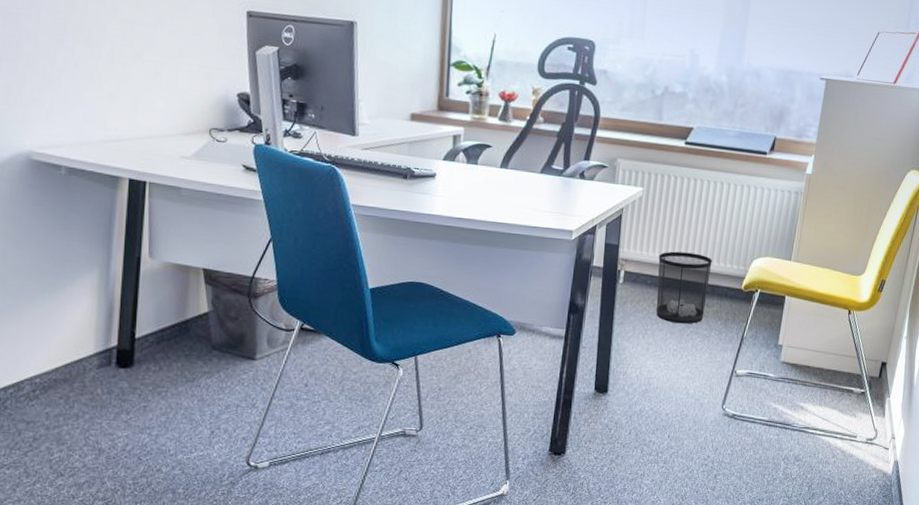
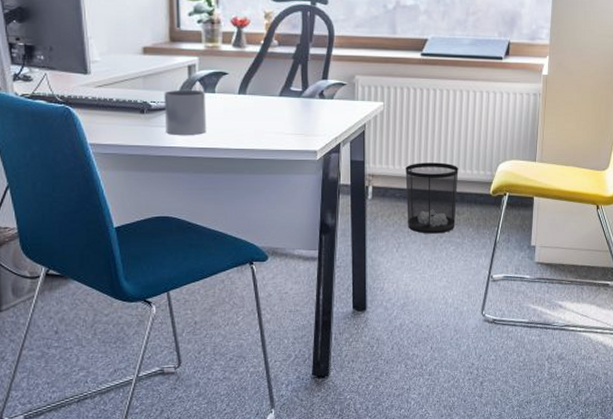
mug: none [426,158,468,205] -> present [164,89,207,135]

